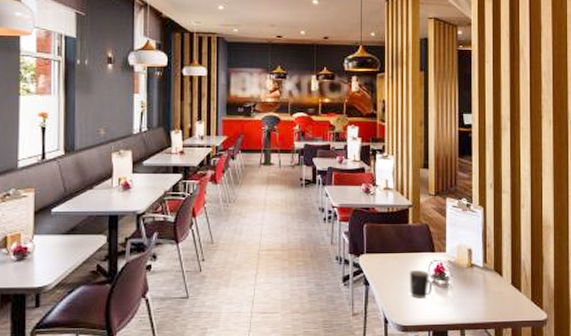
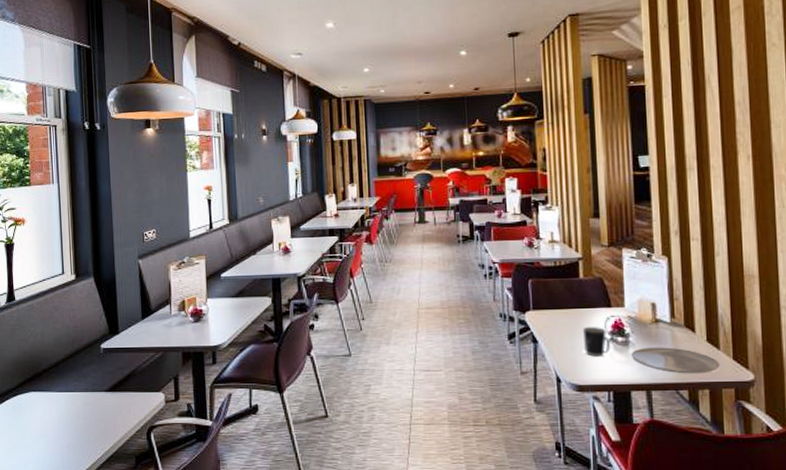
plate: none [450,289,521,314] -> present [632,347,720,374]

